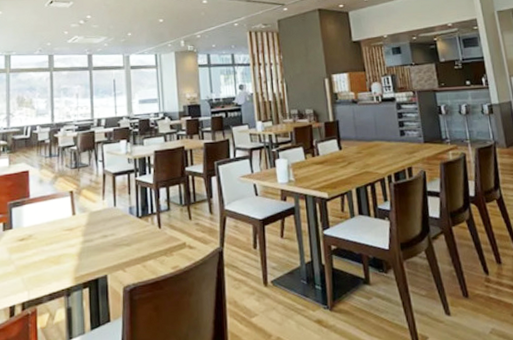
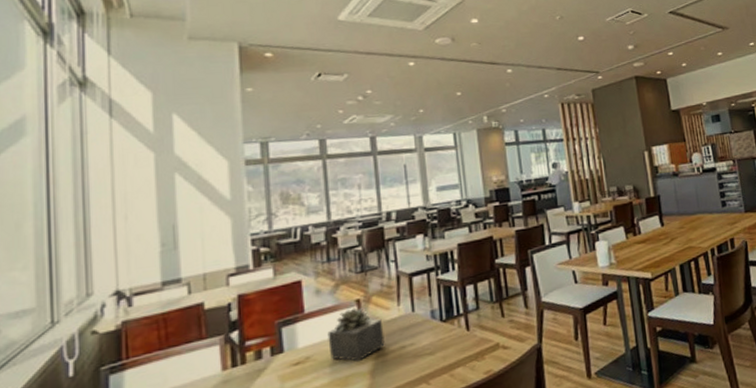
succulent plant: none [46,198,91,244] -> present [327,307,385,362]

